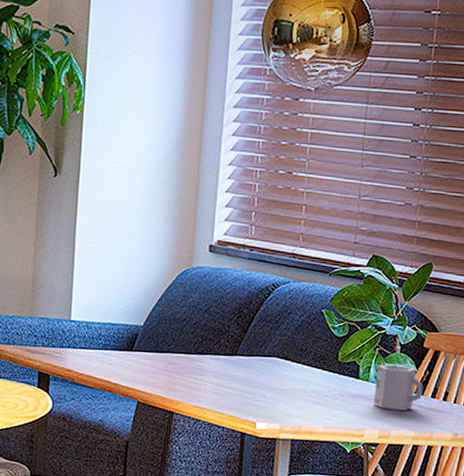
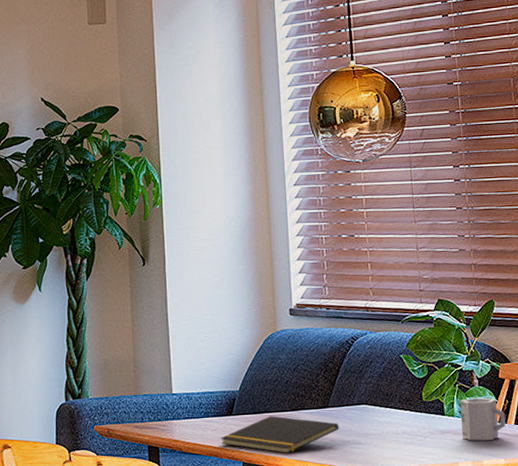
notepad: none [117,356,245,399] -> present [221,416,339,454]

